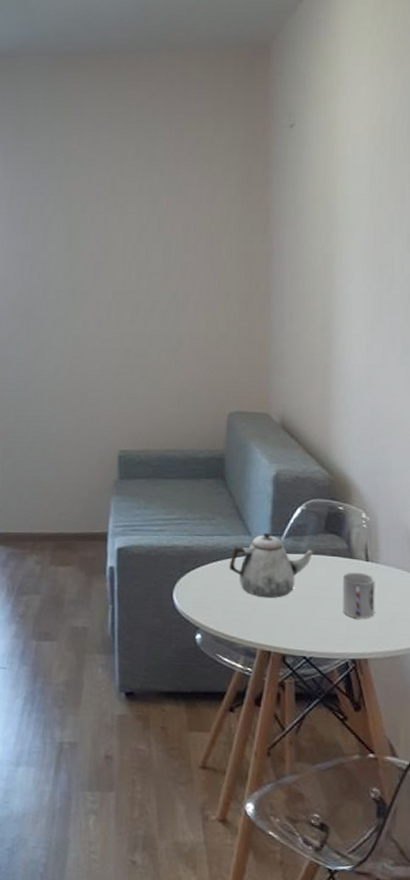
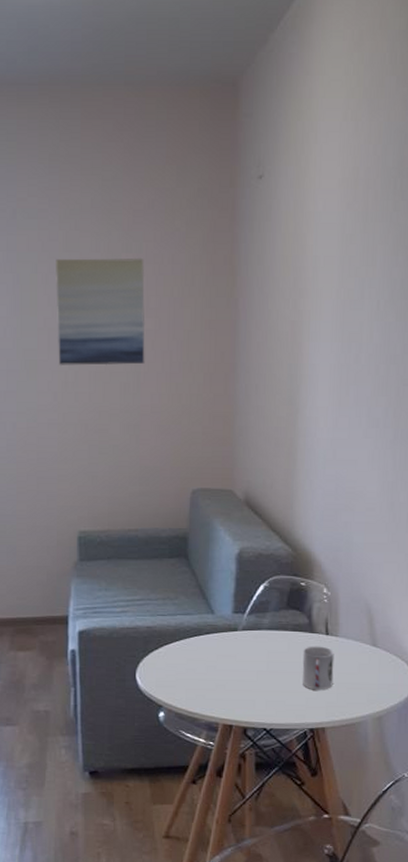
wall art: none [102,198,185,296] -> present [56,257,146,366]
teapot: present [229,532,315,598] -> none [191,610,277,675]

